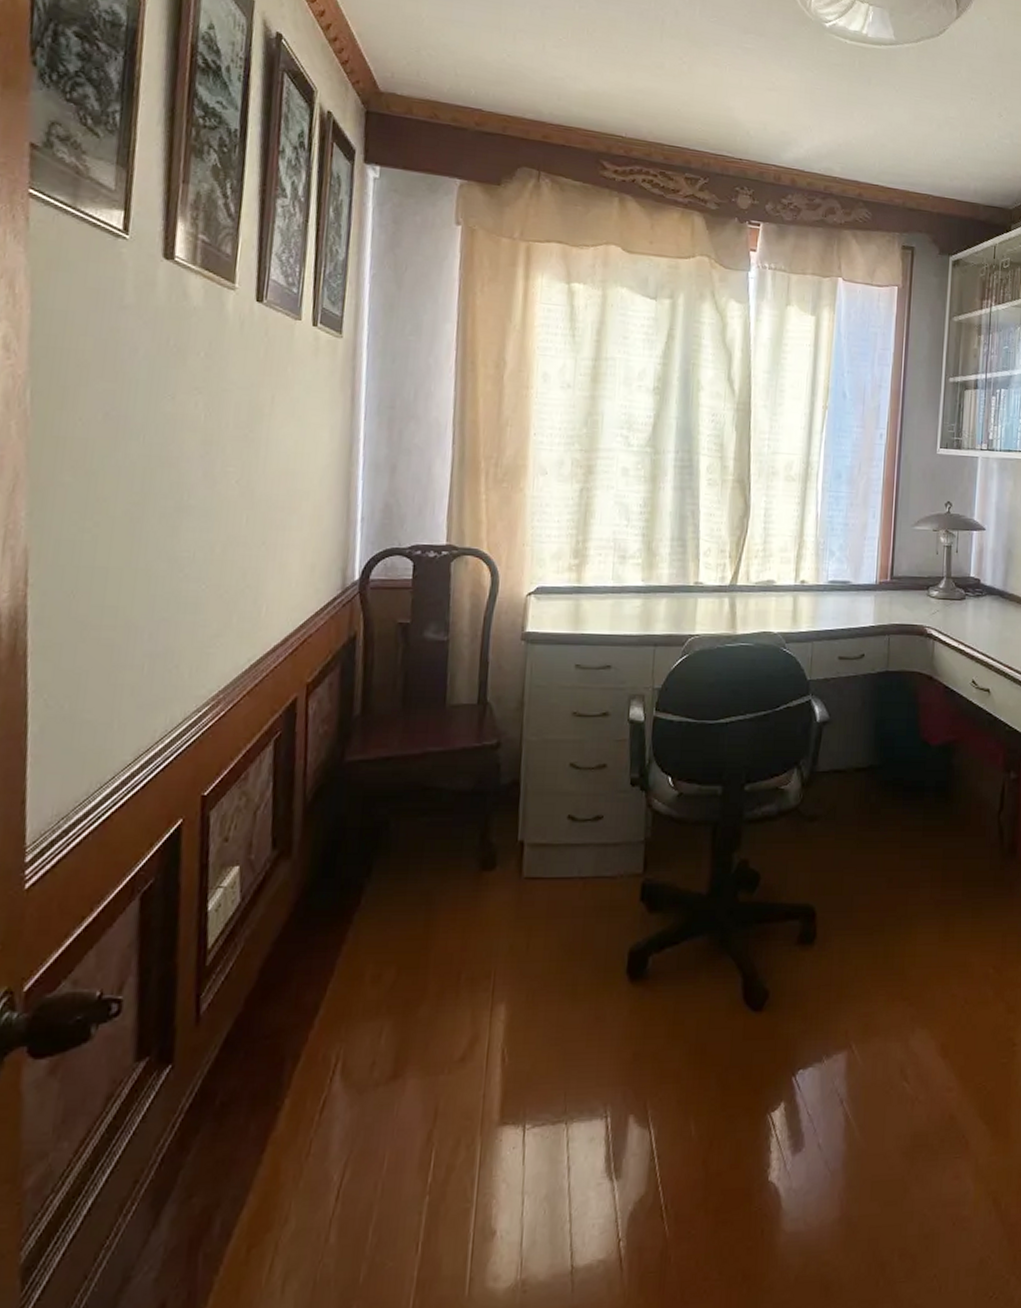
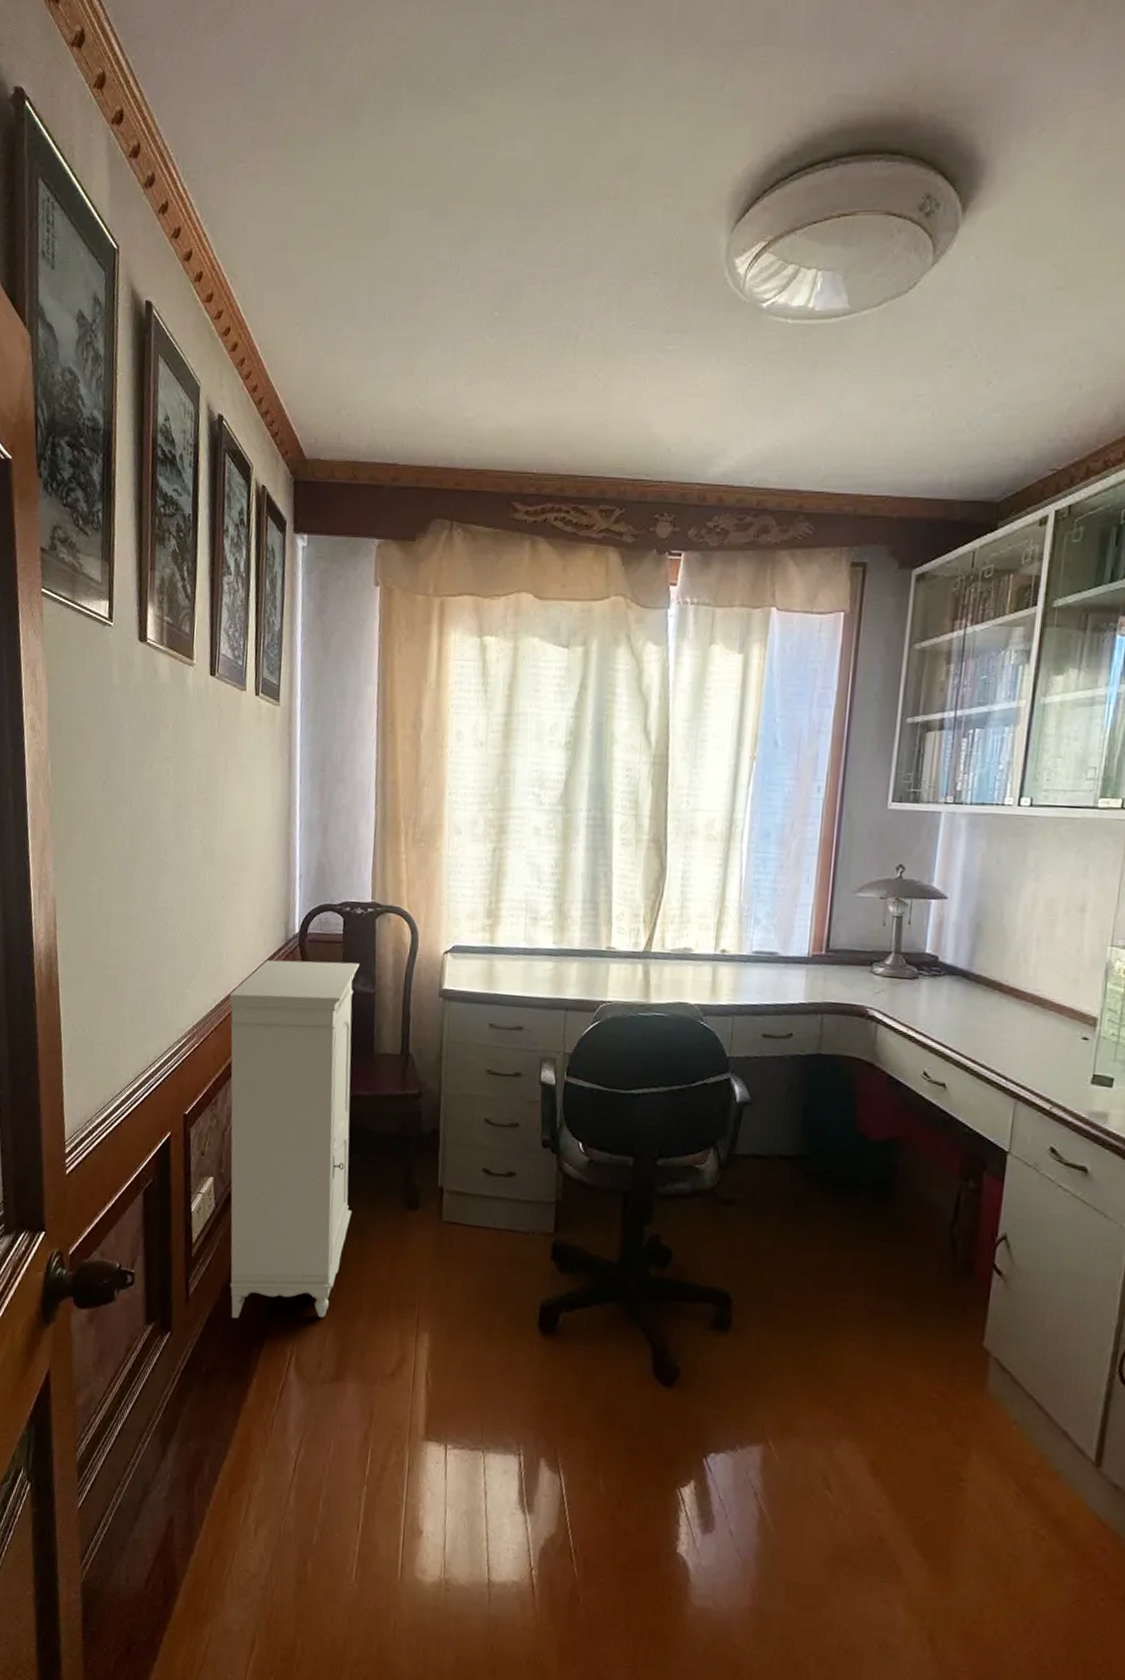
storage cabinet: none [257,609,432,1032] -> present [230,959,360,1319]

